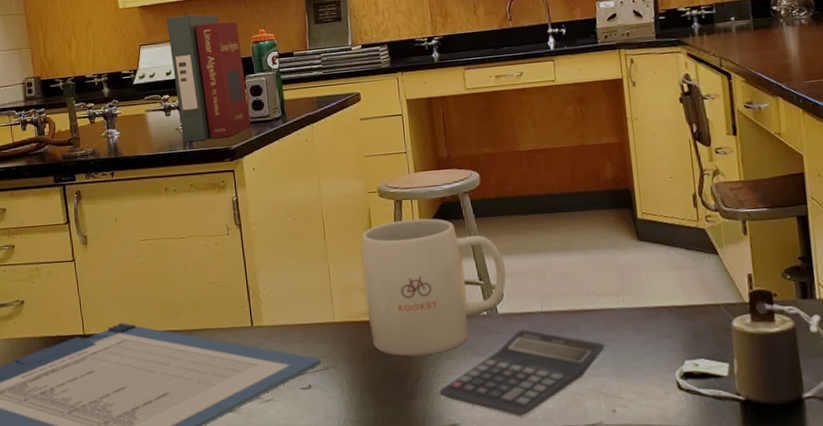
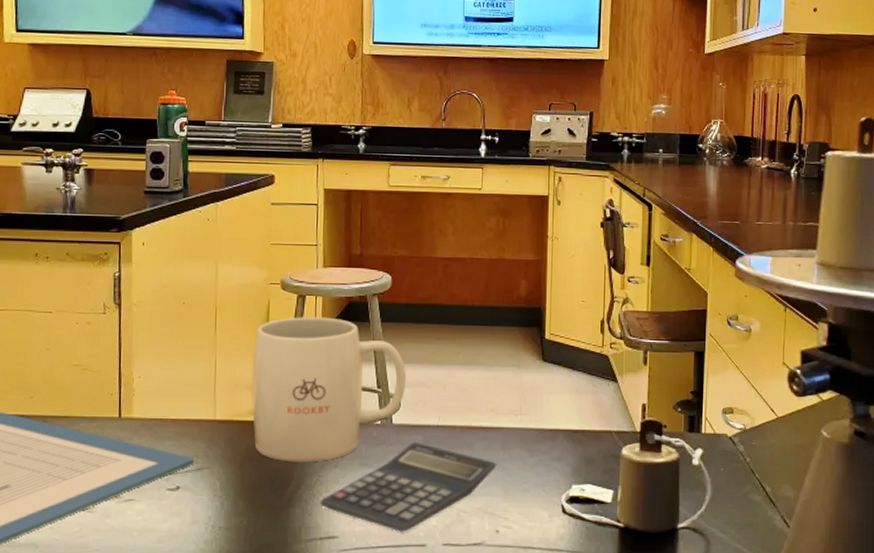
binder: present [166,14,219,143] -> none [60,61,123,206]
book: present [195,21,251,138] -> none [93,74,147,205]

